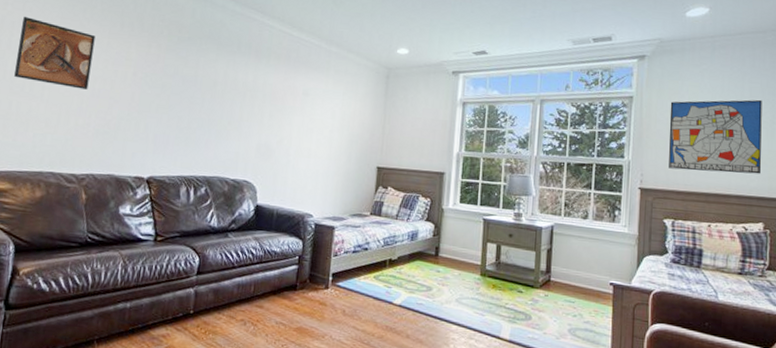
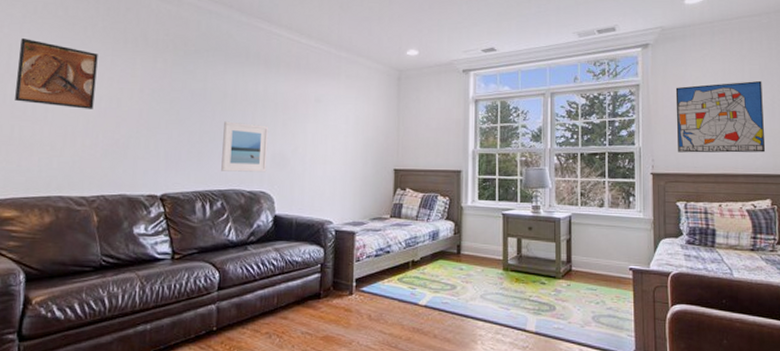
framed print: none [207,109,256,162] -> present [221,121,269,172]

